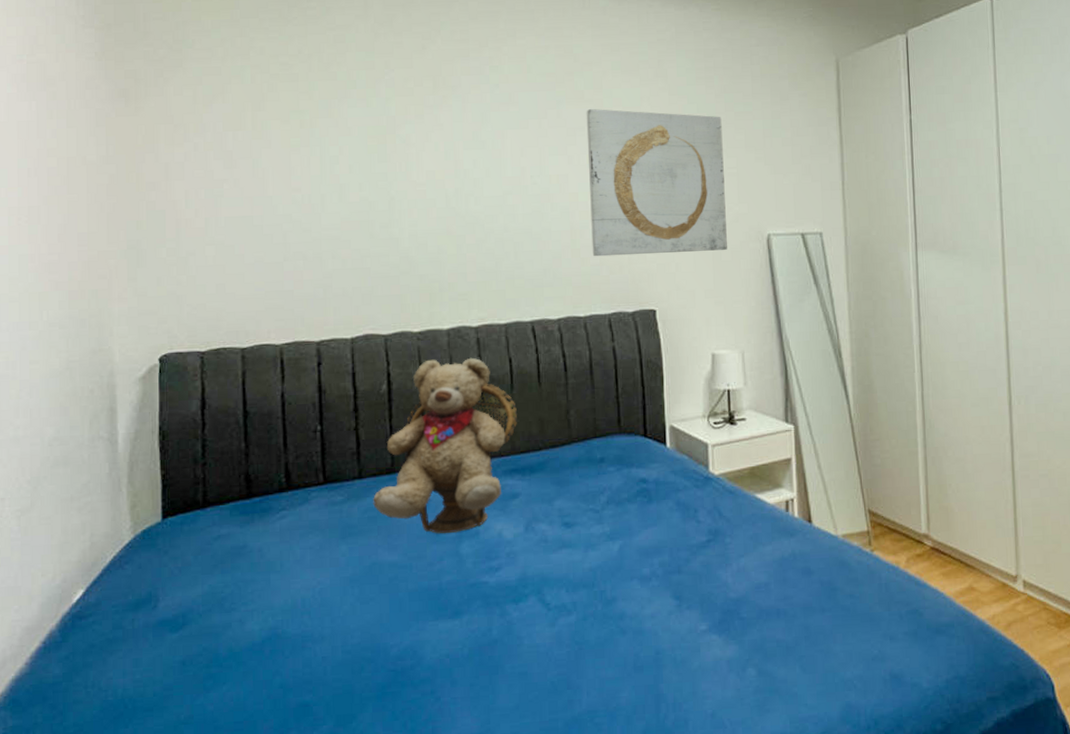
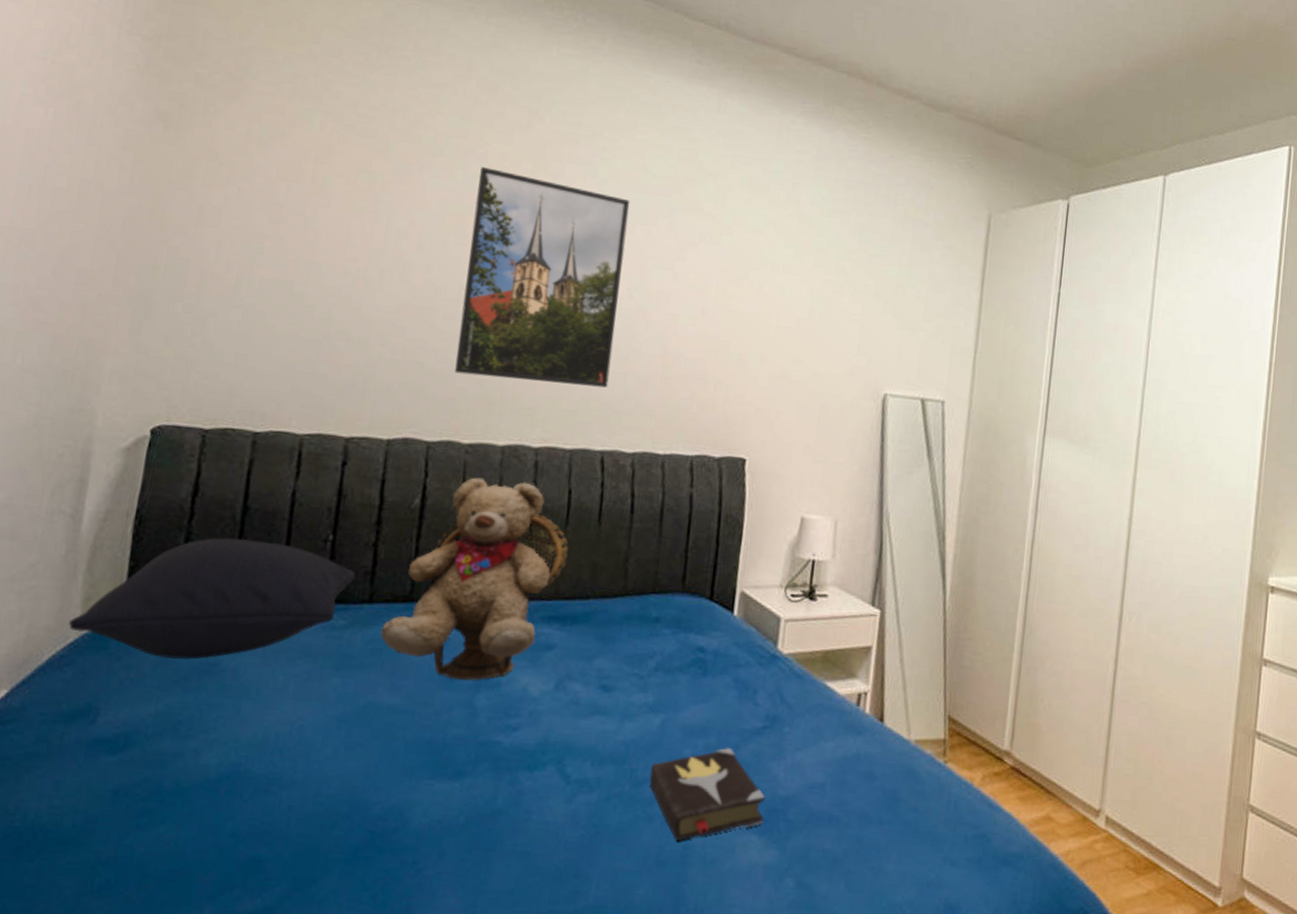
pillow: none [122,438,344,548] -> present [69,537,355,660]
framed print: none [390,91,527,273] -> present [455,167,630,388]
wall art: present [586,109,727,257] -> none [684,224,853,404]
hardback book: none [616,561,721,648] -> present [649,747,765,842]

